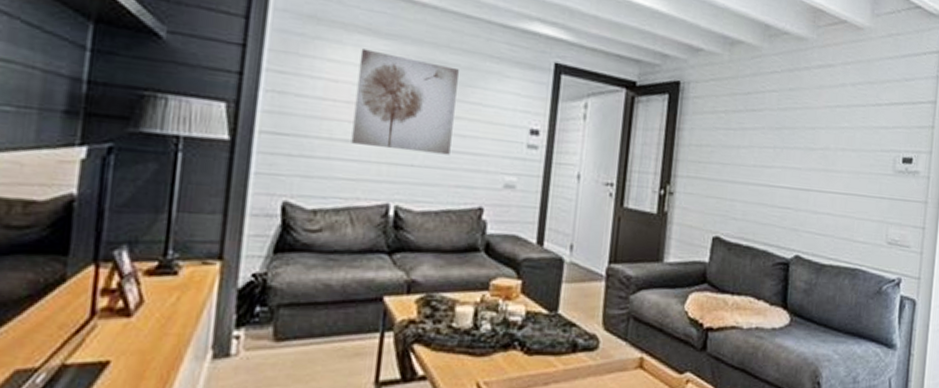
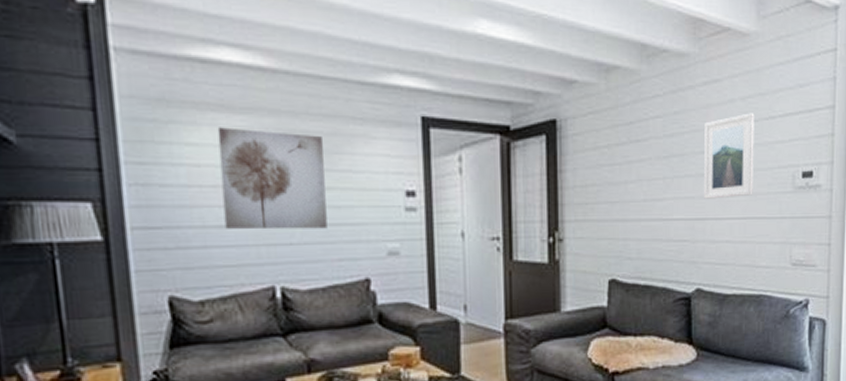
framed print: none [810,98,863,174] -> present [704,113,755,199]

